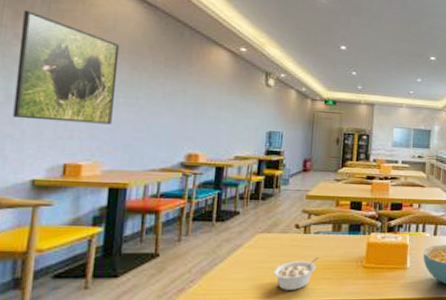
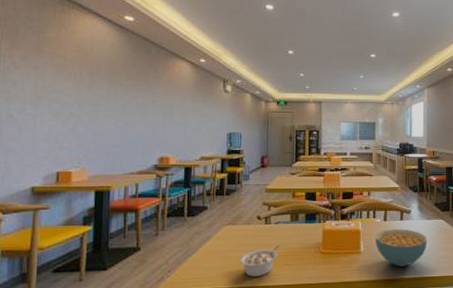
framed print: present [13,9,120,125] -> none [13,40,98,135]

